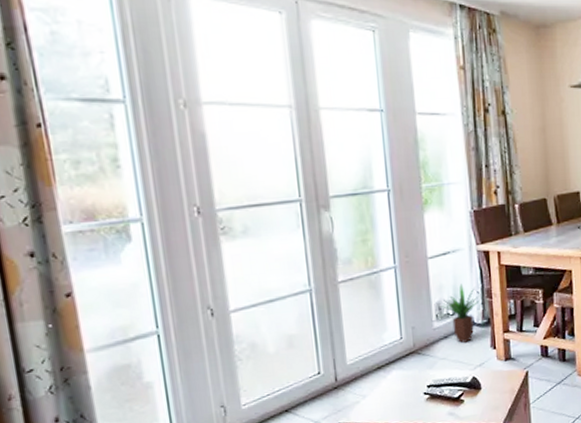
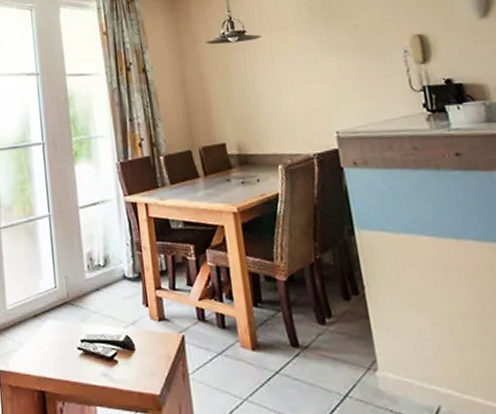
potted plant: present [438,283,479,344] -> none [90,234,129,298]

